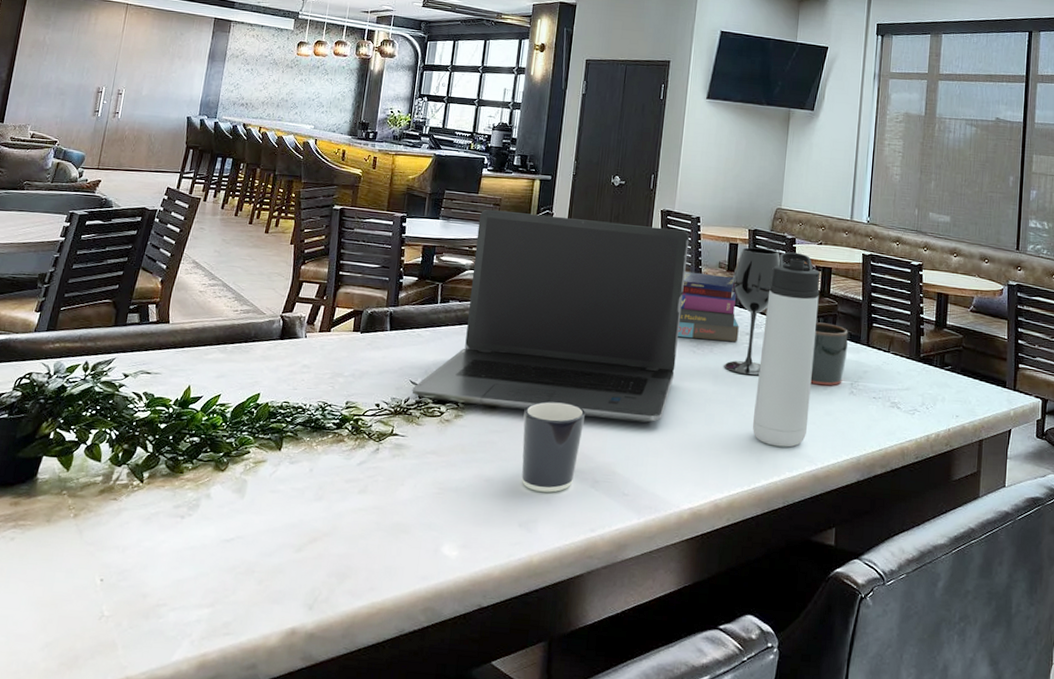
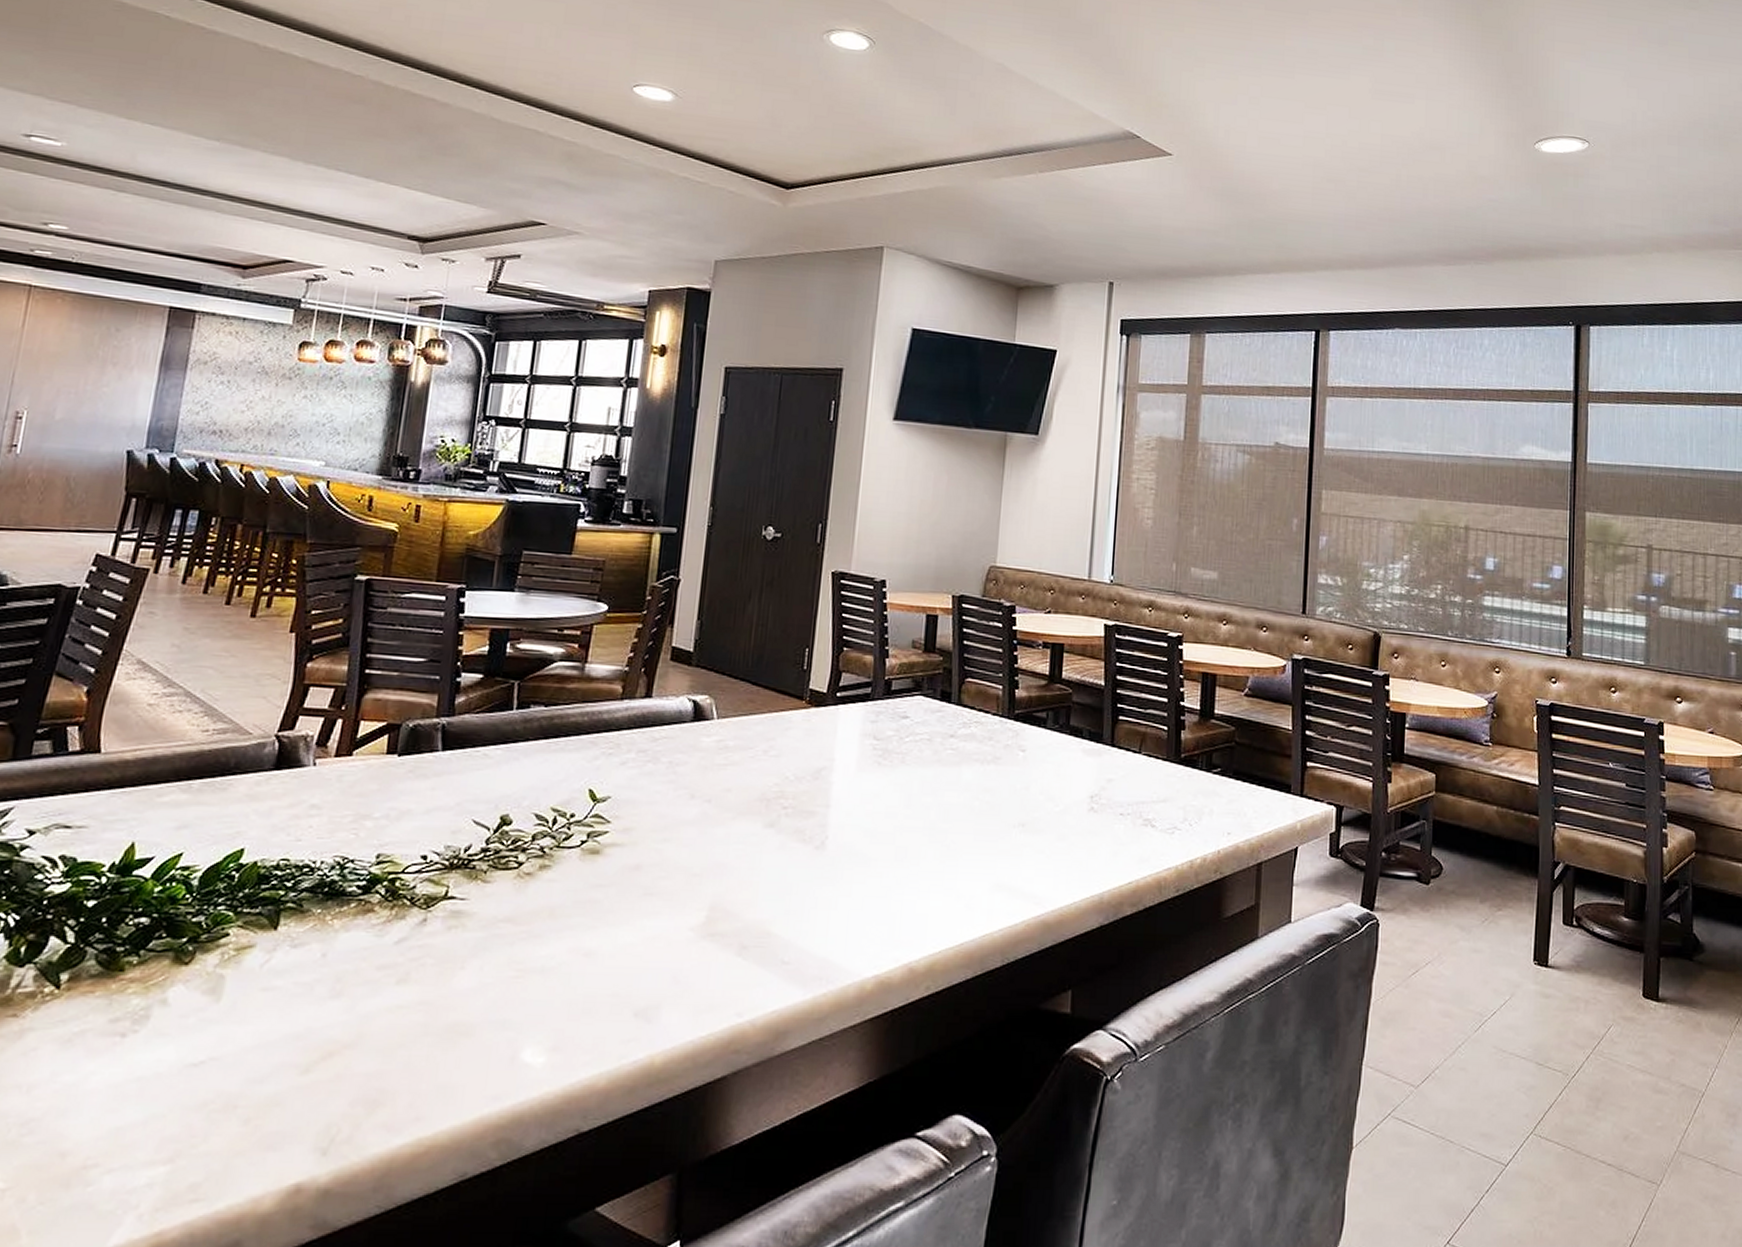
laptop computer: present [412,209,690,423] -> none [475,575,872,863]
mug: present [521,401,586,493] -> none [637,839,729,966]
books: present [677,271,739,342] -> none [855,654,941,747]
wineglass: present [724,247,780,376] -> none [920,619,995,792]
thermos bottle: present [752,252,820,448] -> none [959,624,1048,886]
mug: present [810,322,848,386] -> none [1036,717,1087,801]

